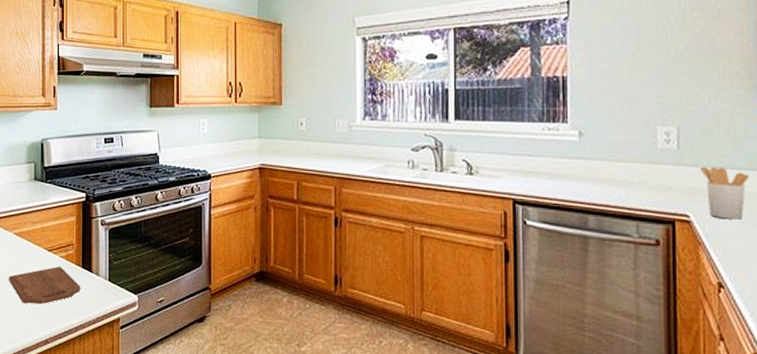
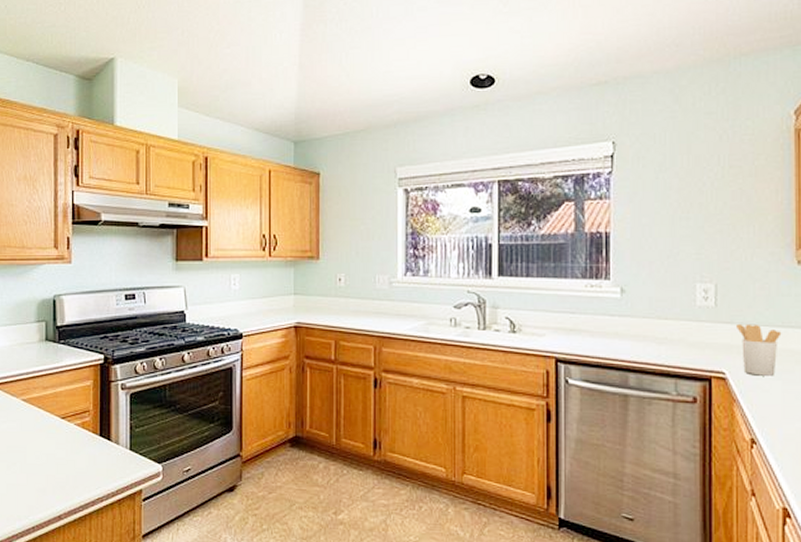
cutting board: present [9,267,81,305] -> none [16,436,99,477]

